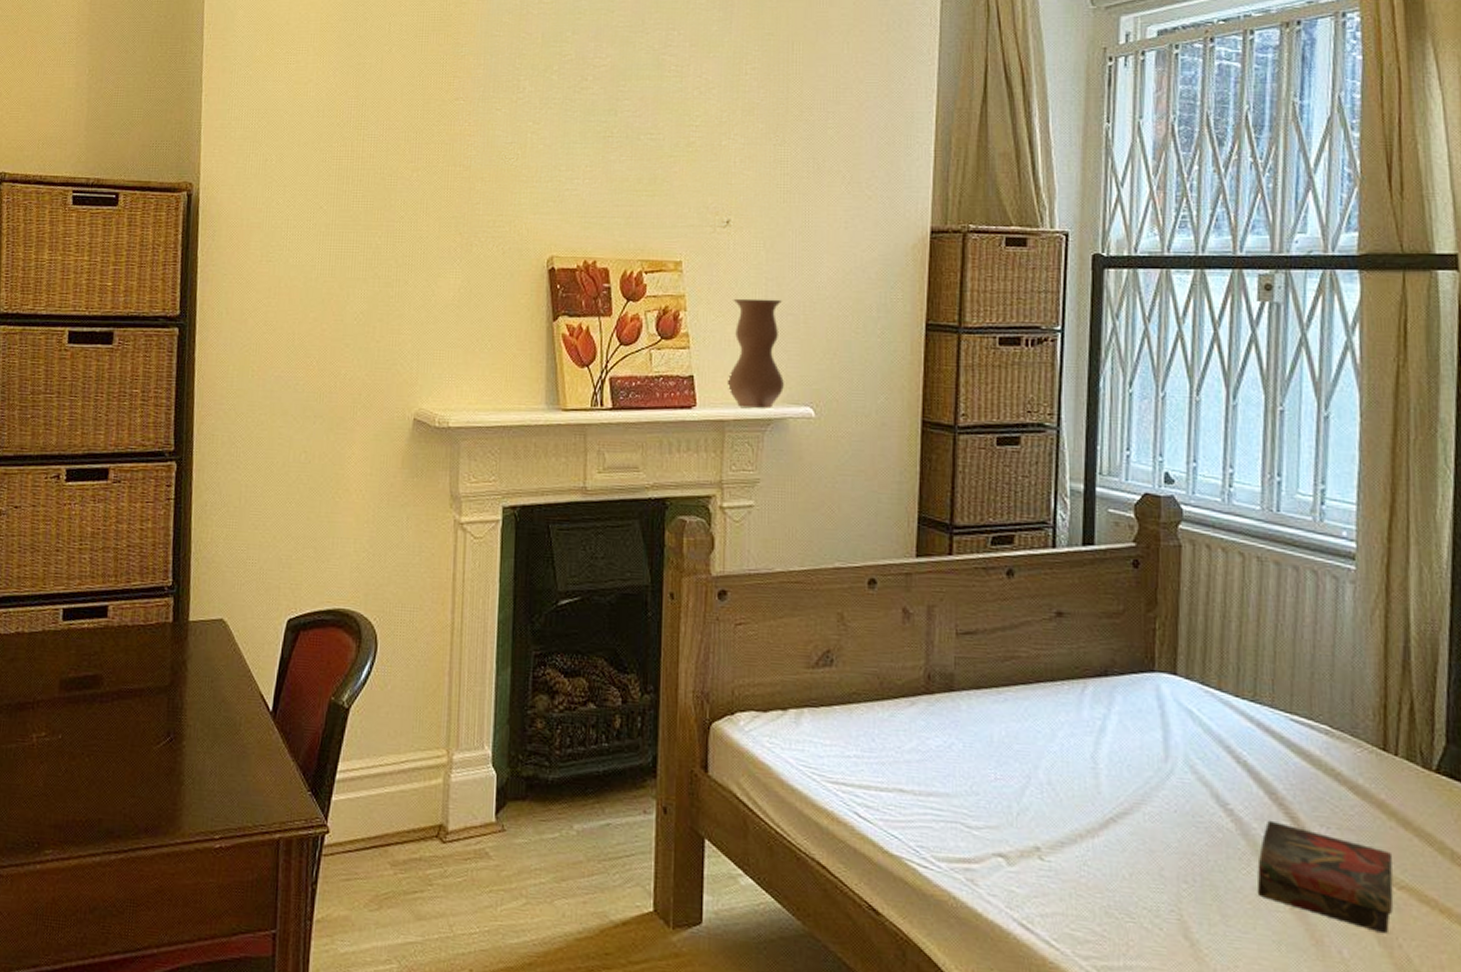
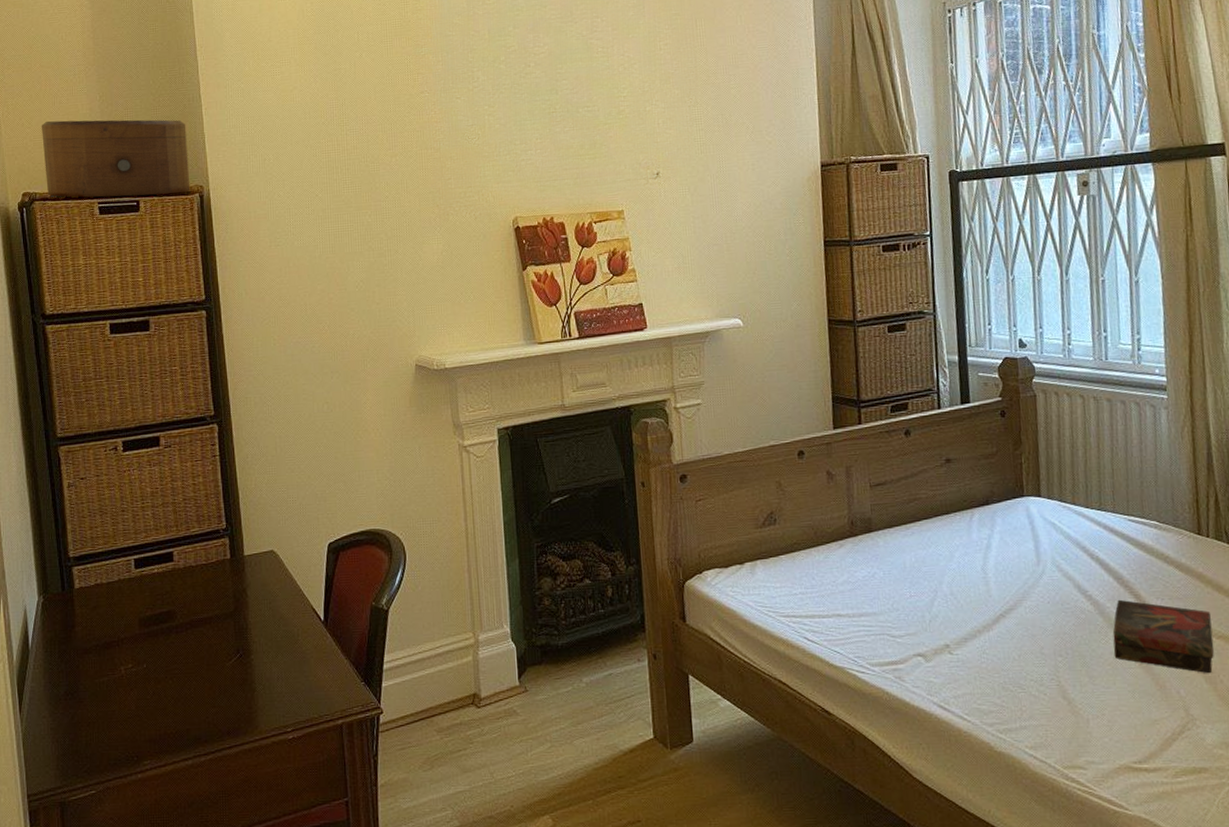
clock: none [18,92,182,189] -> present [41,119,190,198]
vase: present [727,298,784,410] -> none [668,233,716,326]

